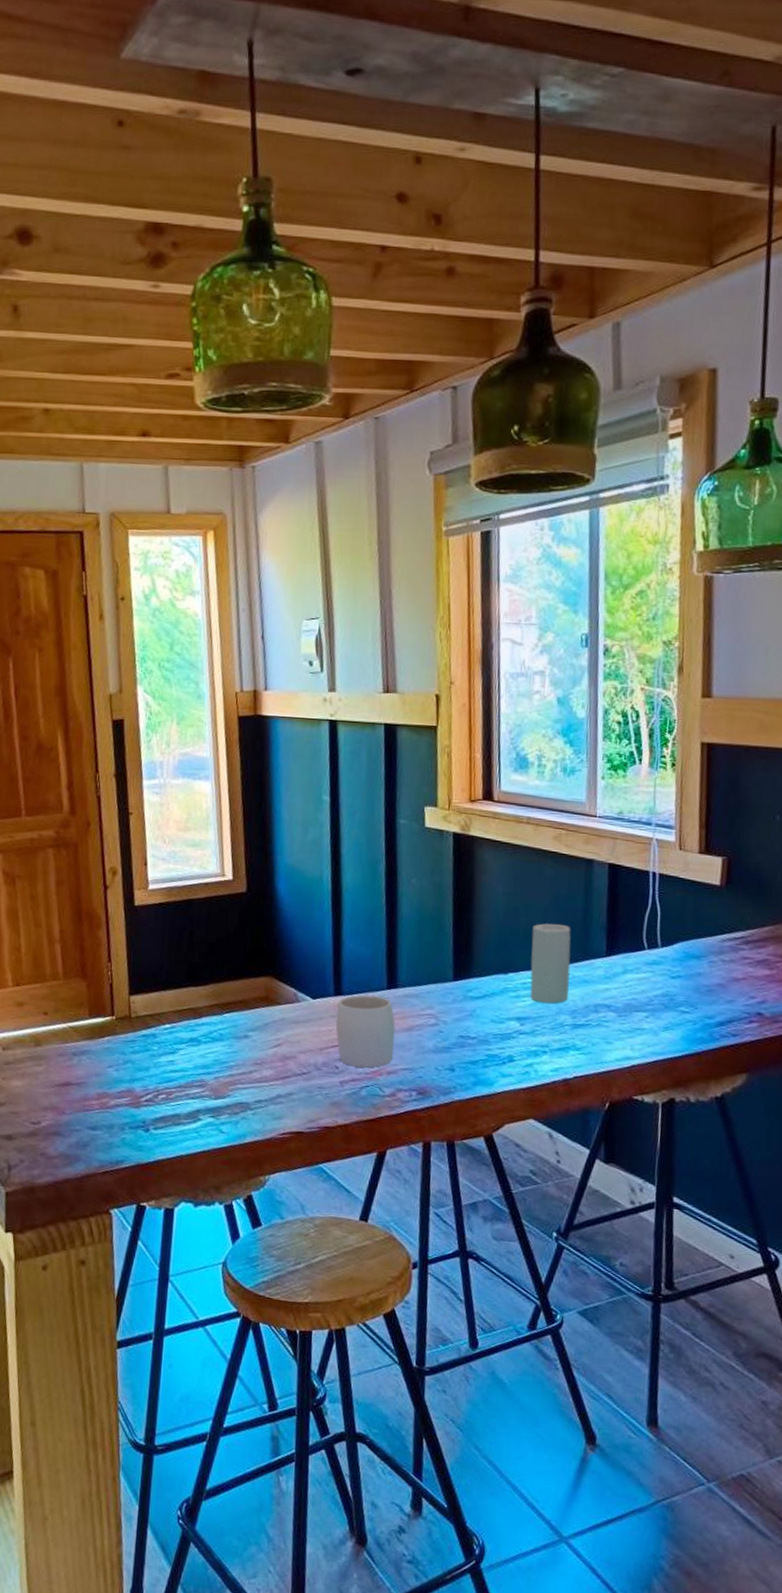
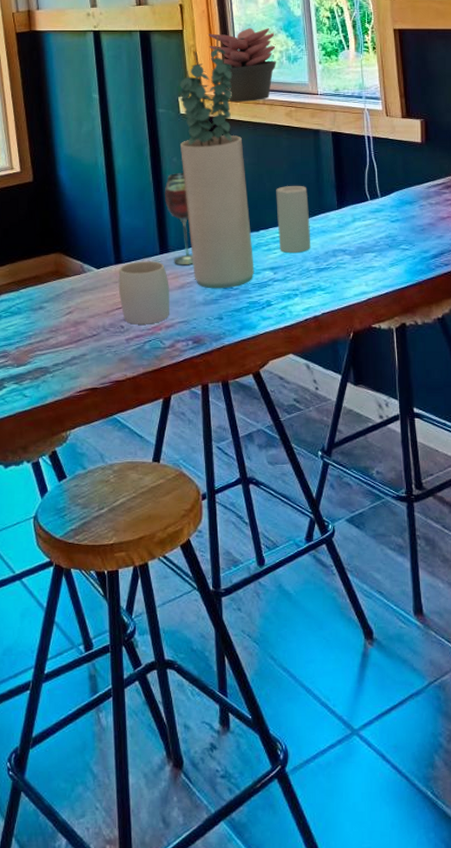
wineglass: none [397,896,426,1005] -> present [164,172,194,264]
vase: none [421,737,498,1036] -> present [179,36,254,288]
succulent plant: none [467,729,551,820] -> present [208,28,276,103]

